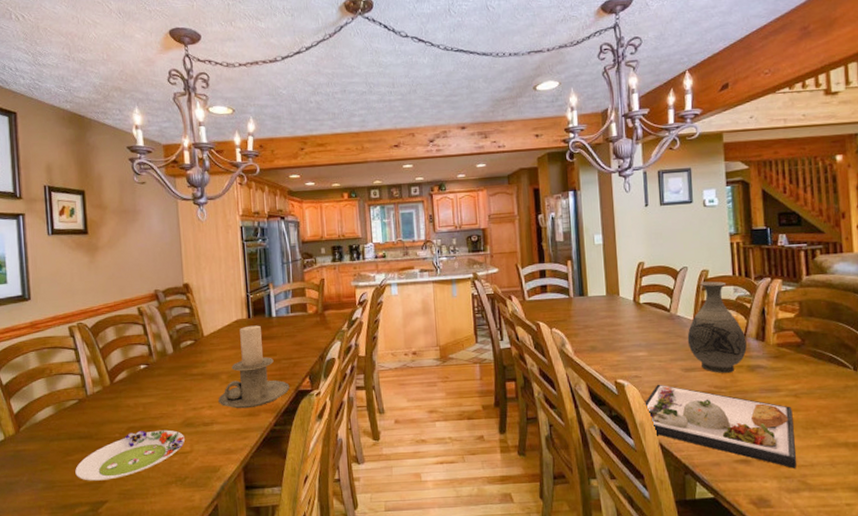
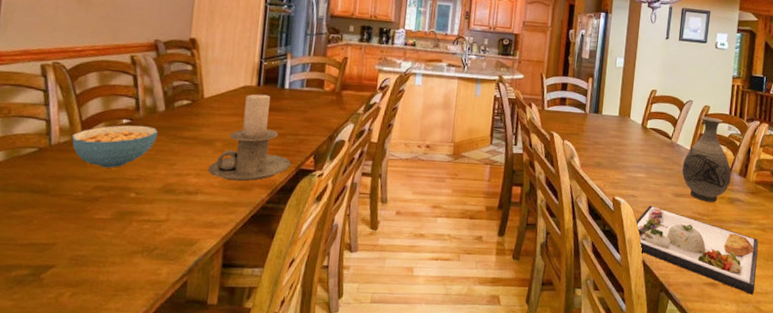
salad plate: present [75,430,185,481] -> none [19,192,161,243]
cereal bowl: none [103,368,171,410] -> present [72,125,158,168]

